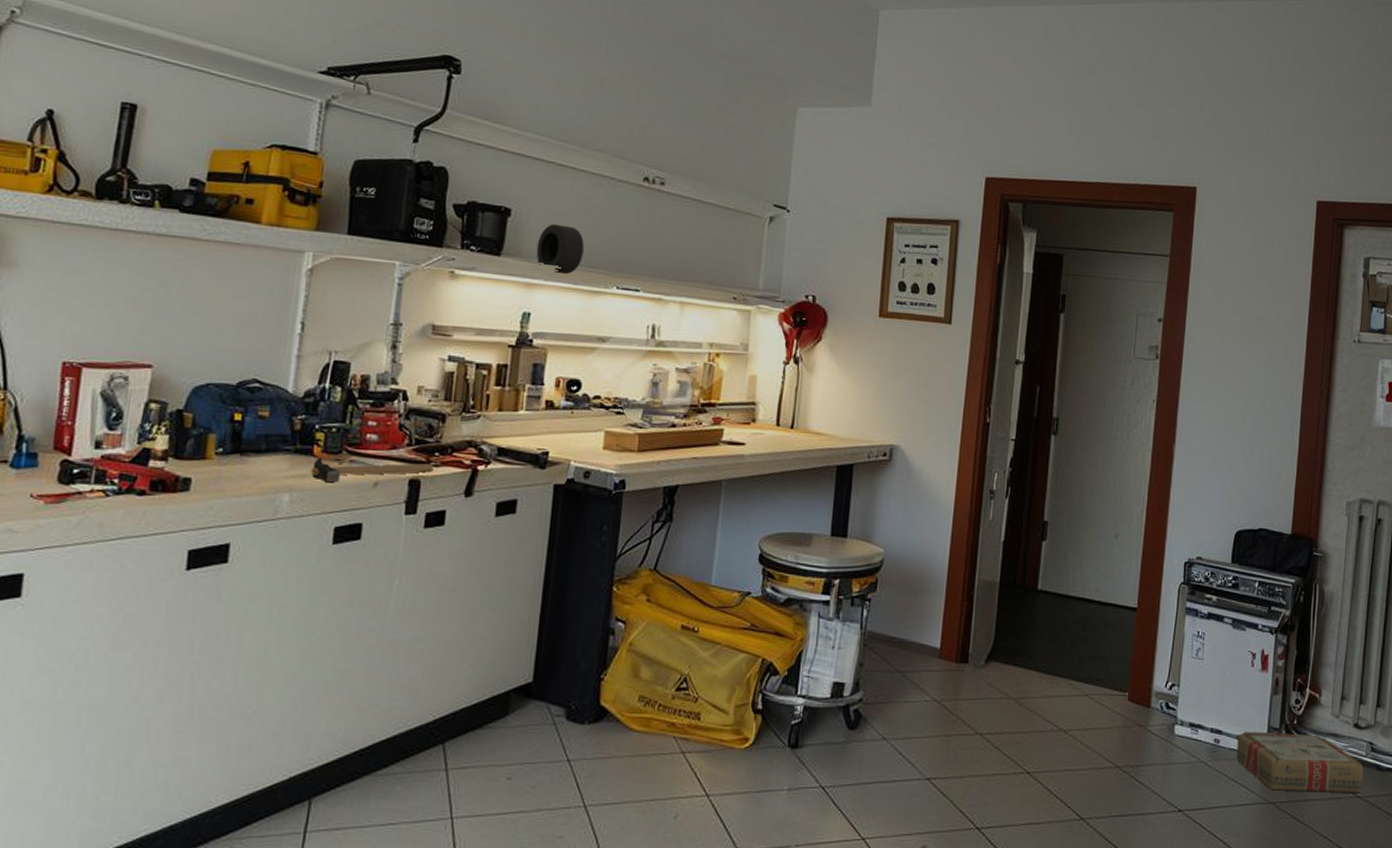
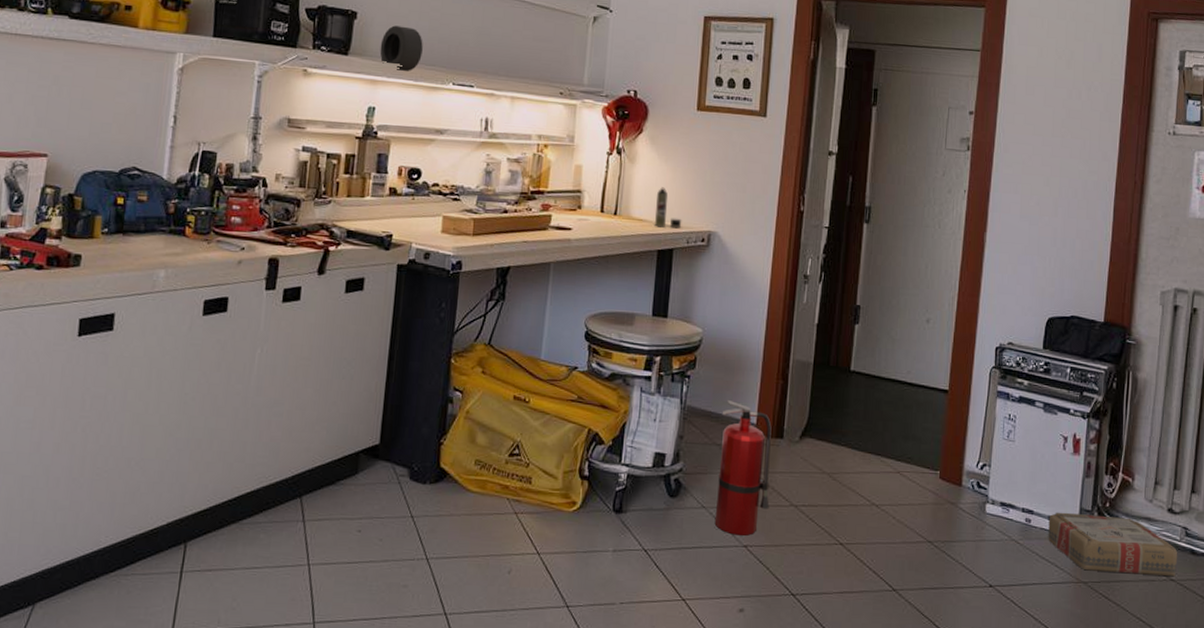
claw hammer: present [311,456,434,483] -> none [184,237,290,261]
aerosol can: none [834,398,863,443] -> present [655,187,682,229]
fire extinguisher: none [896,623,956,767] -> present [714,399,772,536]

